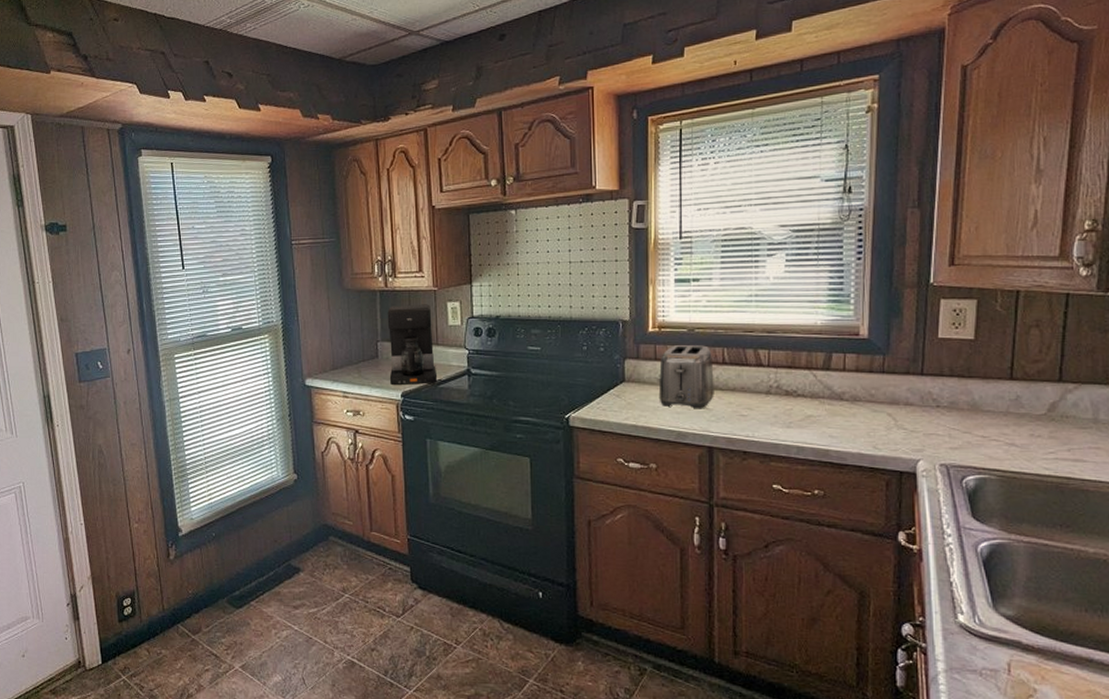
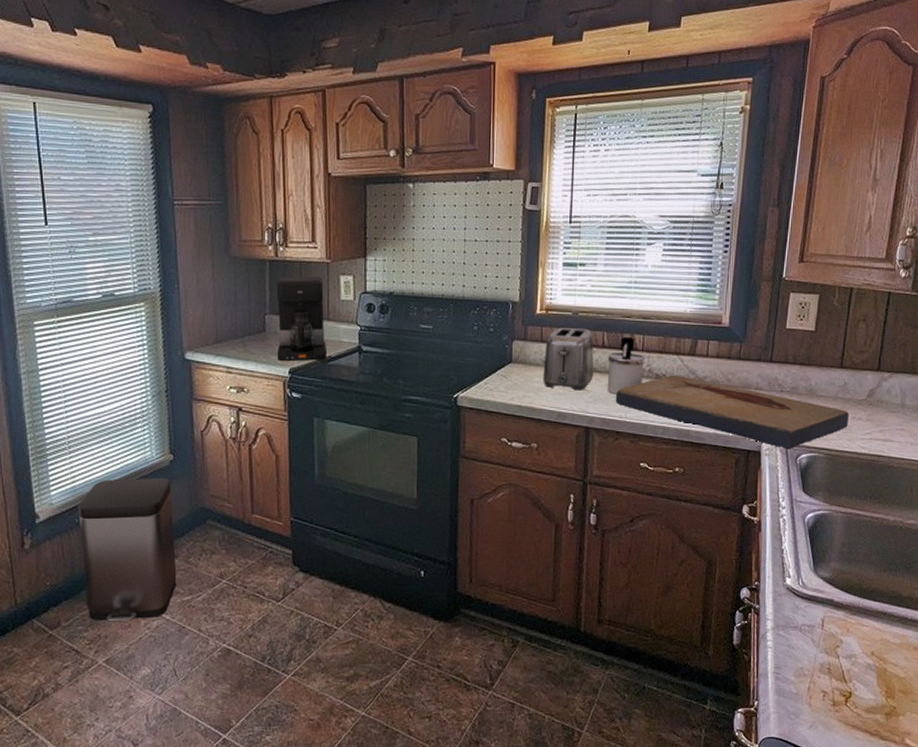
pedal bin: none [215,496,303,631] -> present [78,478,177,622]
soap dispenser: none [729,351,772,412] -> present [607,336,645,394]
fish fossil: none [740,390,1025,470] -> present [615,374,849,449]

